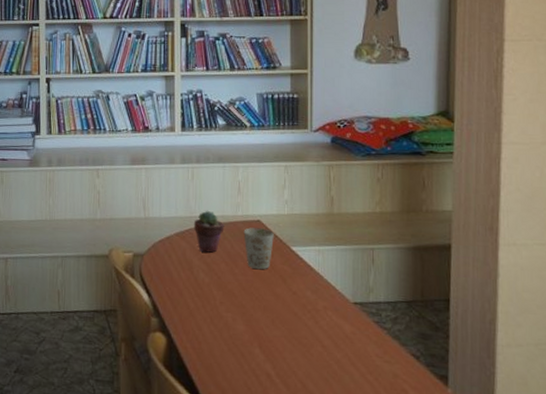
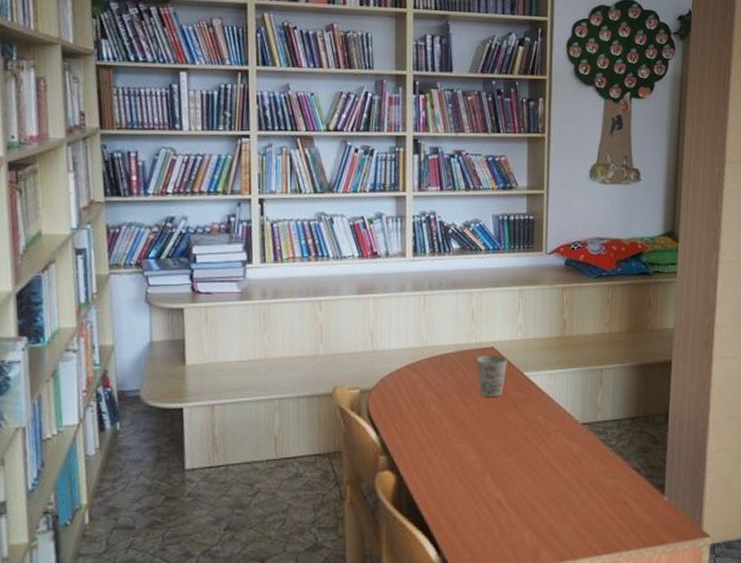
potted succulent: present [193,210,224,253] -> none [425,339,457,384]

